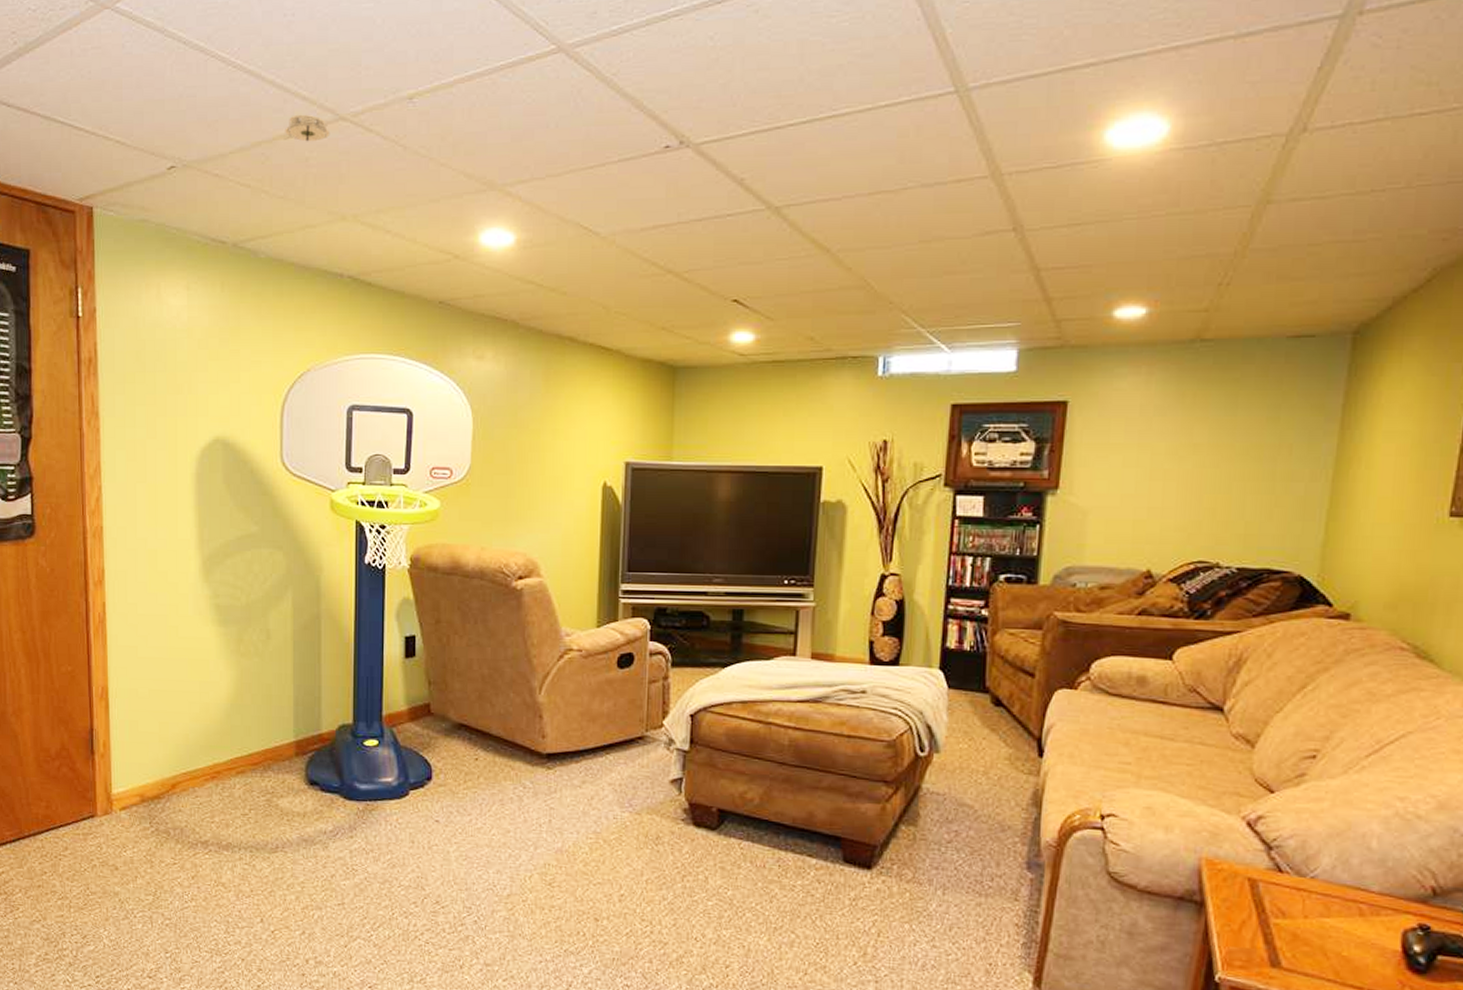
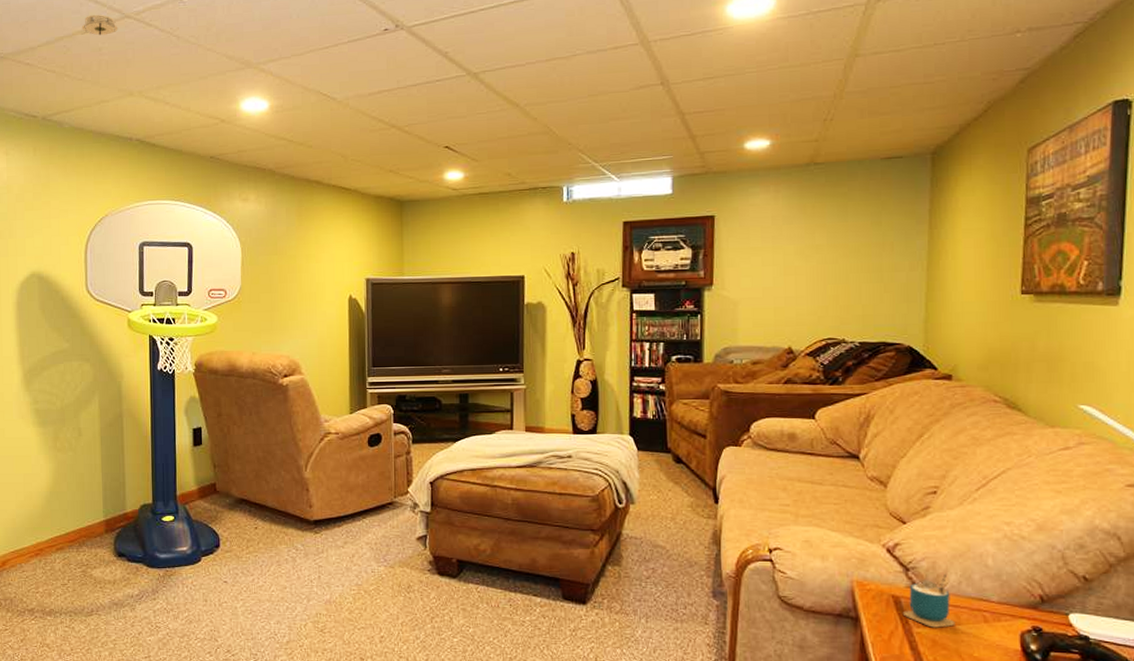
cup: none [1259,853,1323,920] -> present [902,572,955,628]

